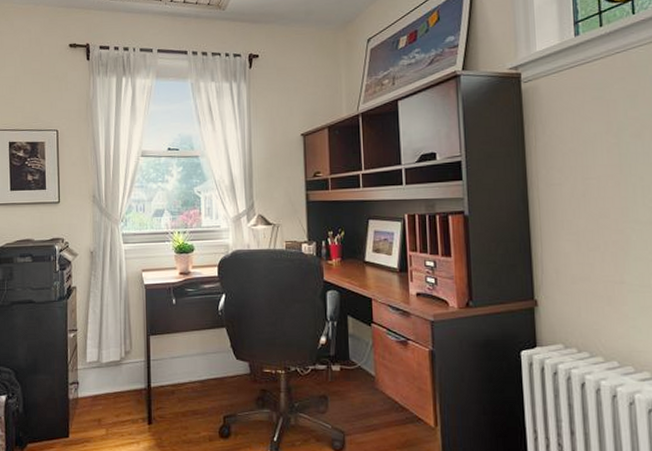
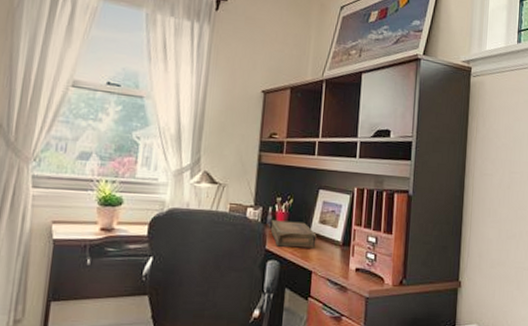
decorative box: none [325,252,372,277] -> present [270,220,317,249]

